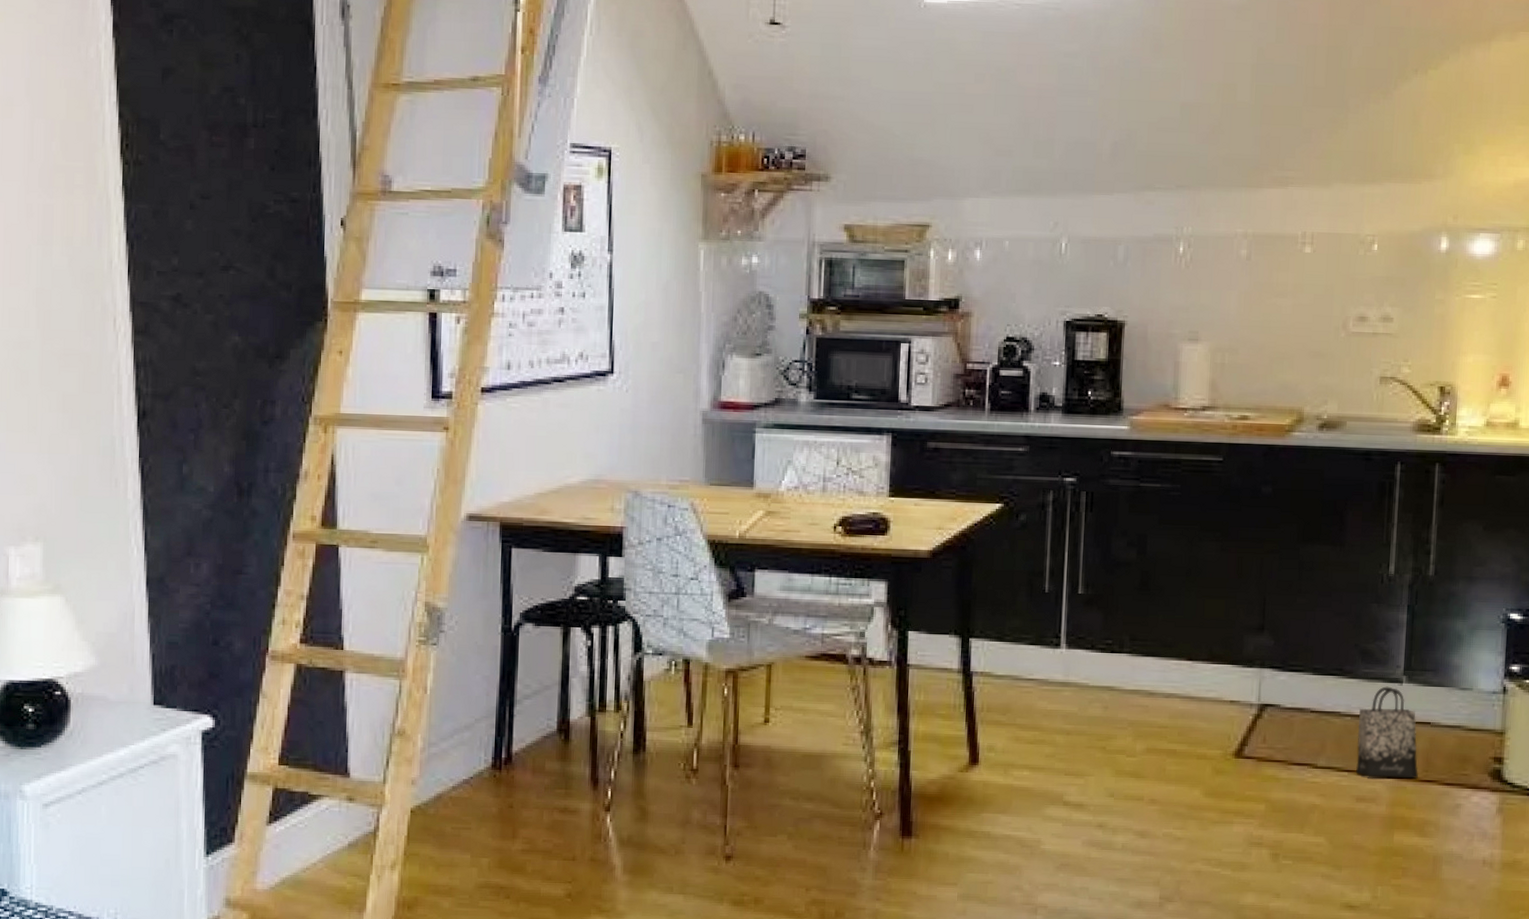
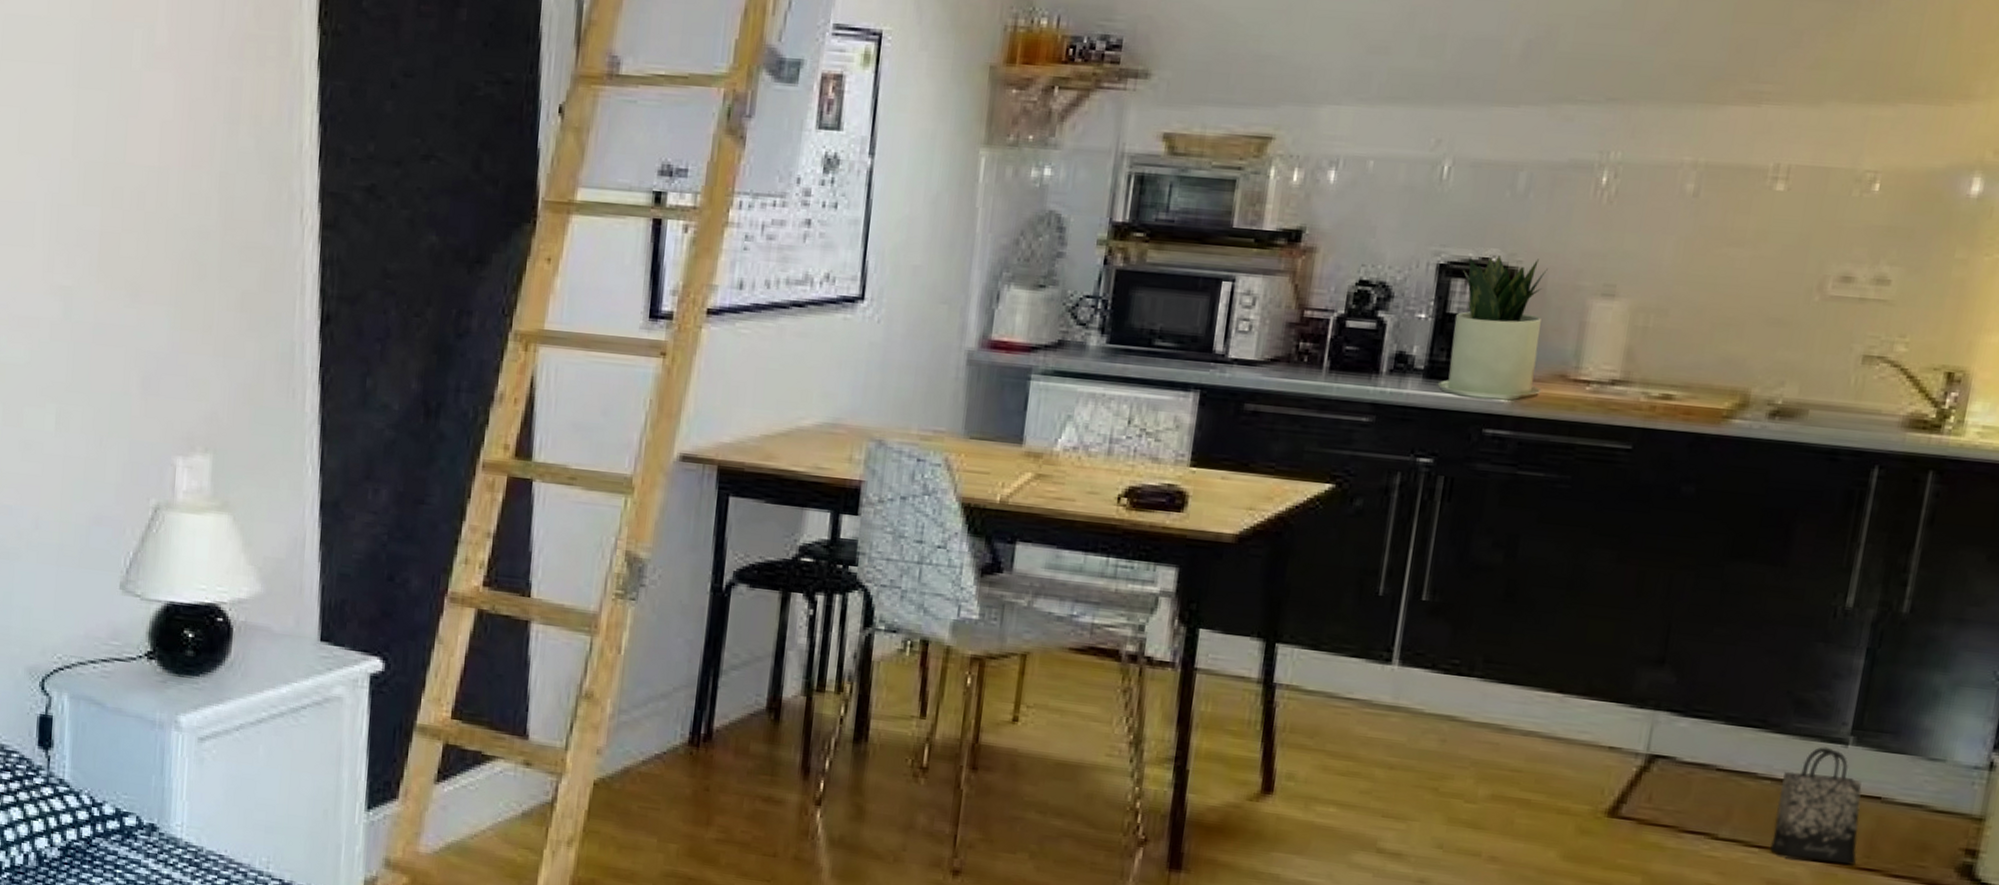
planter: none [1073,312,1152,428] -> present [1437,256,1548,401]

